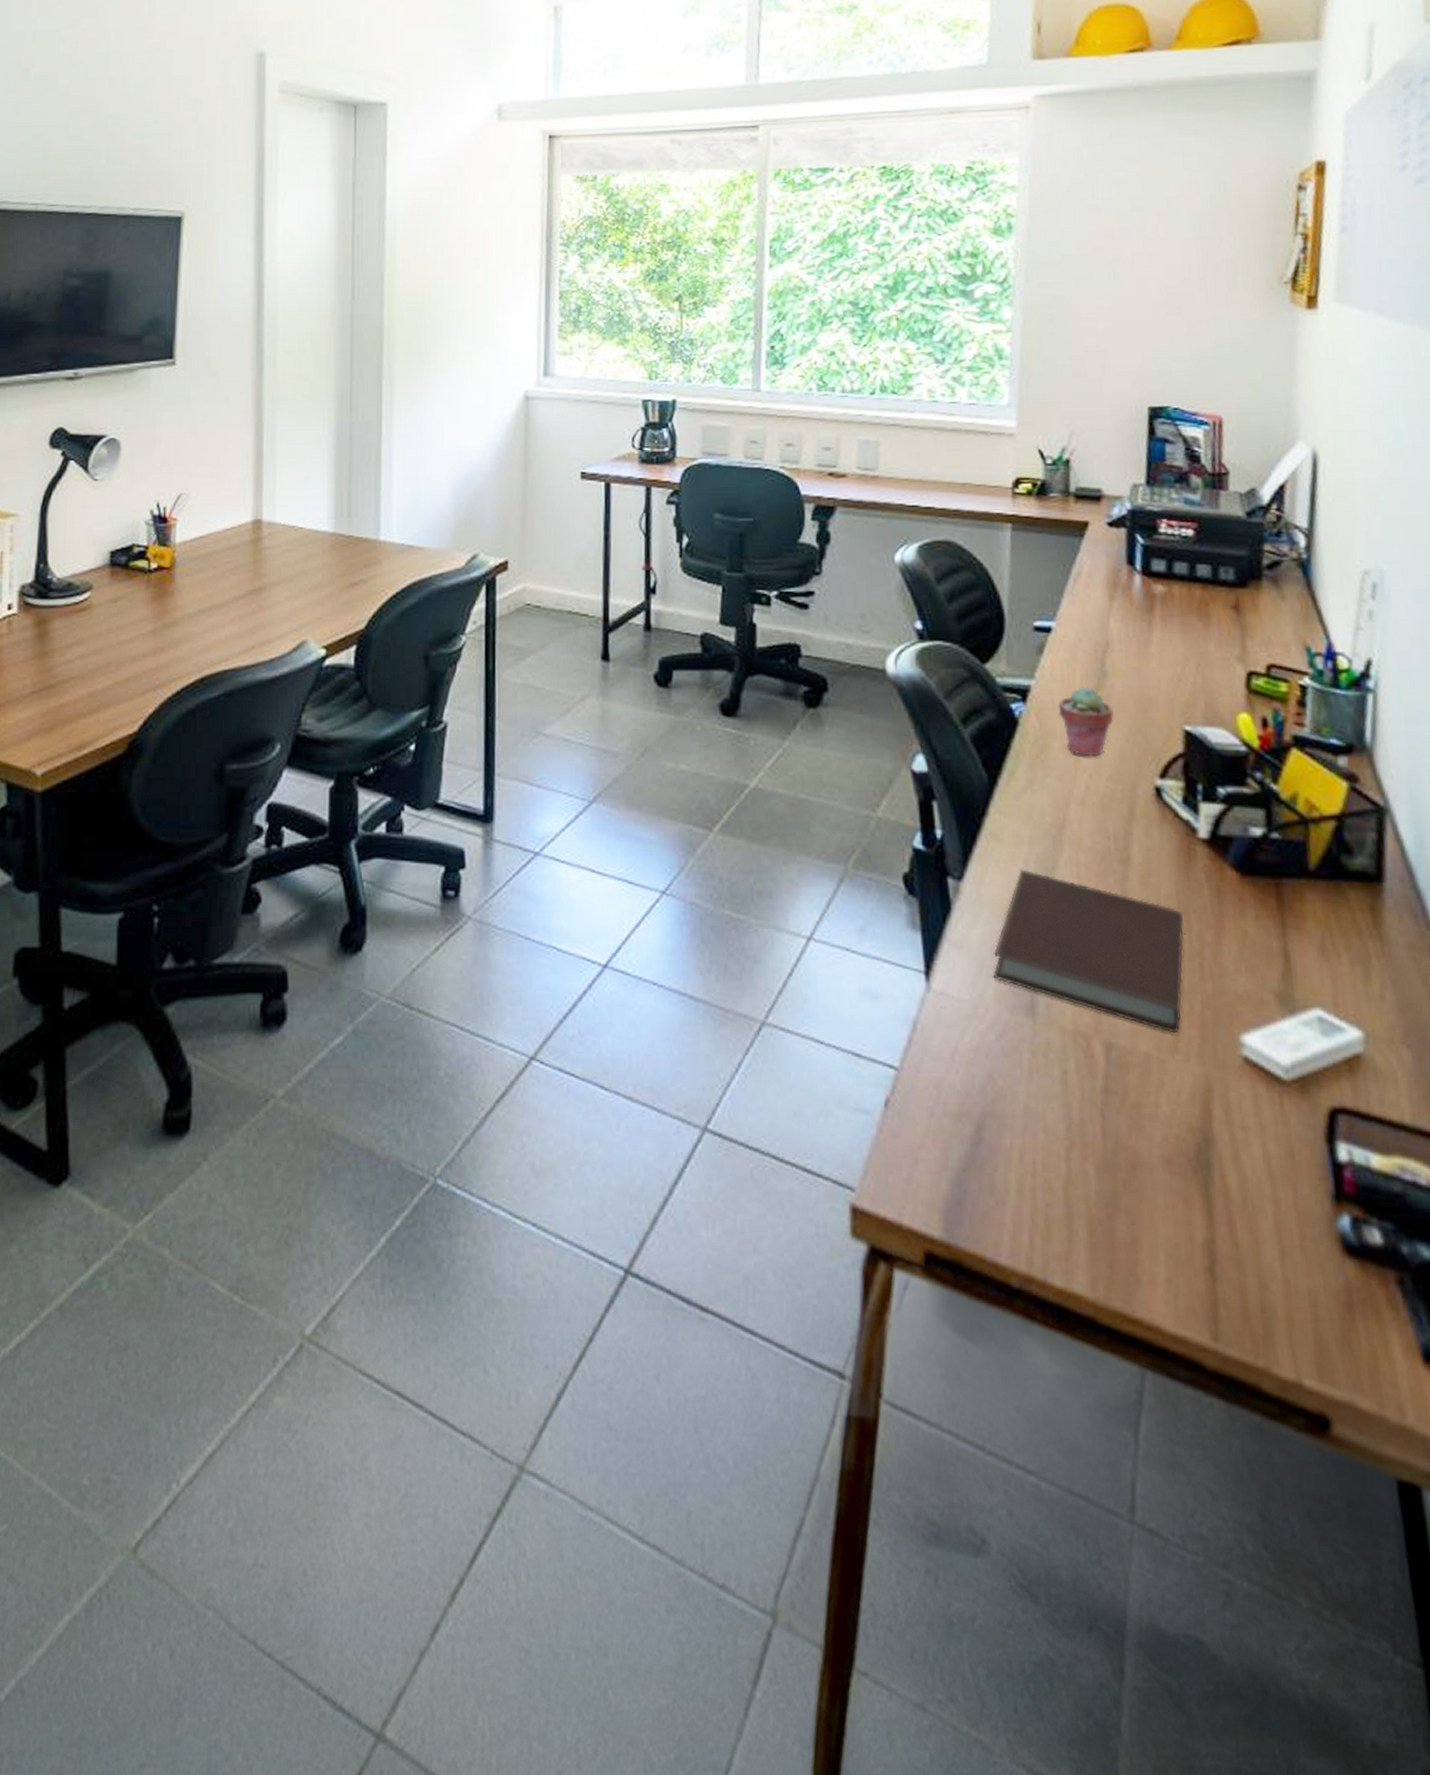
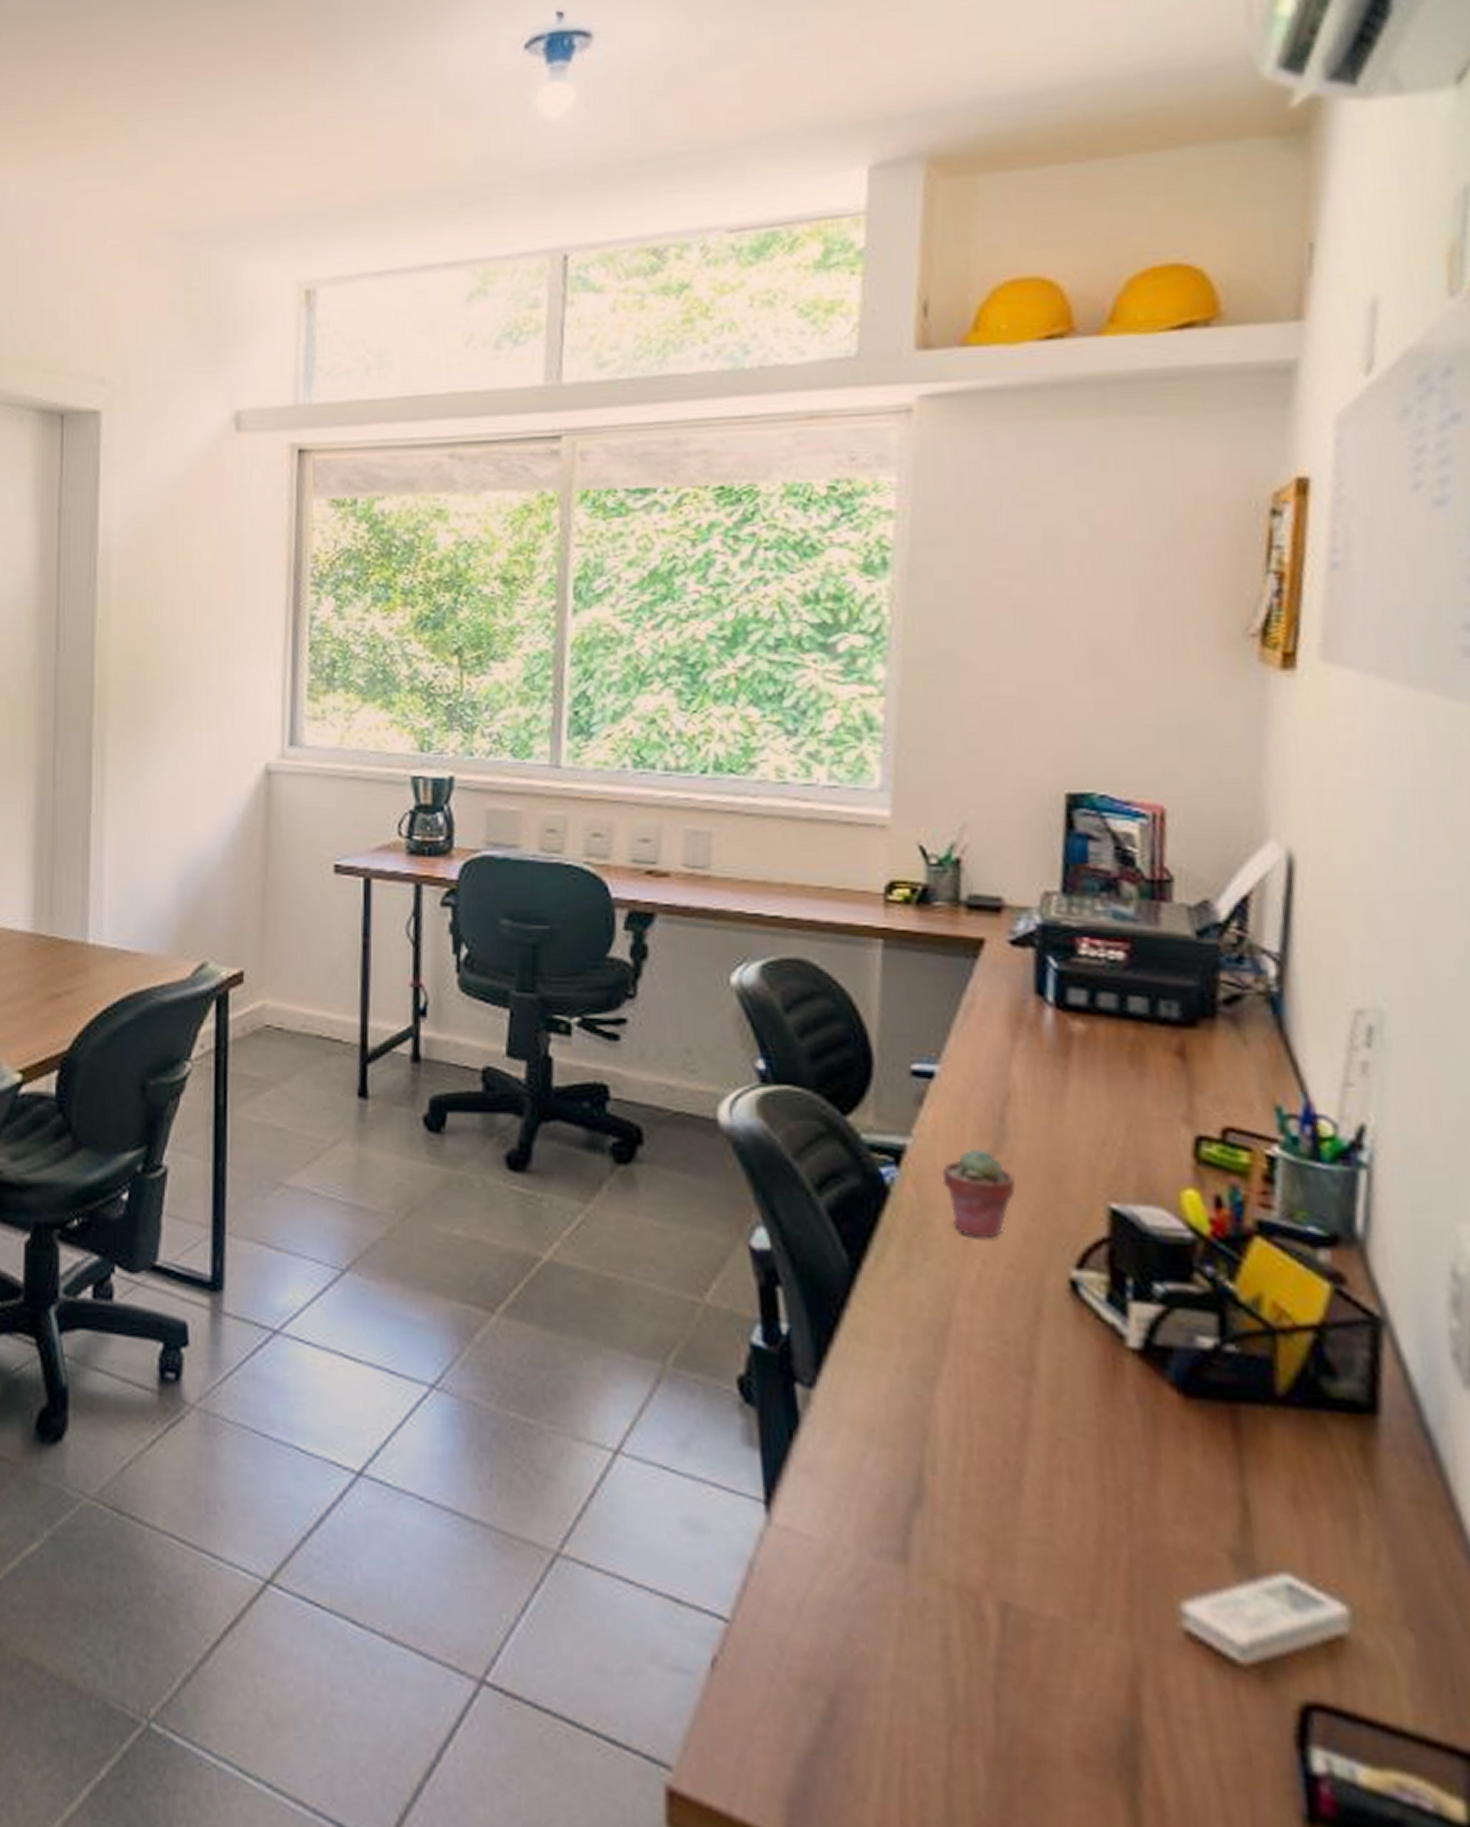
notebook: present [993,869,1184,1034] -> none [853,1377,1107,1595]

